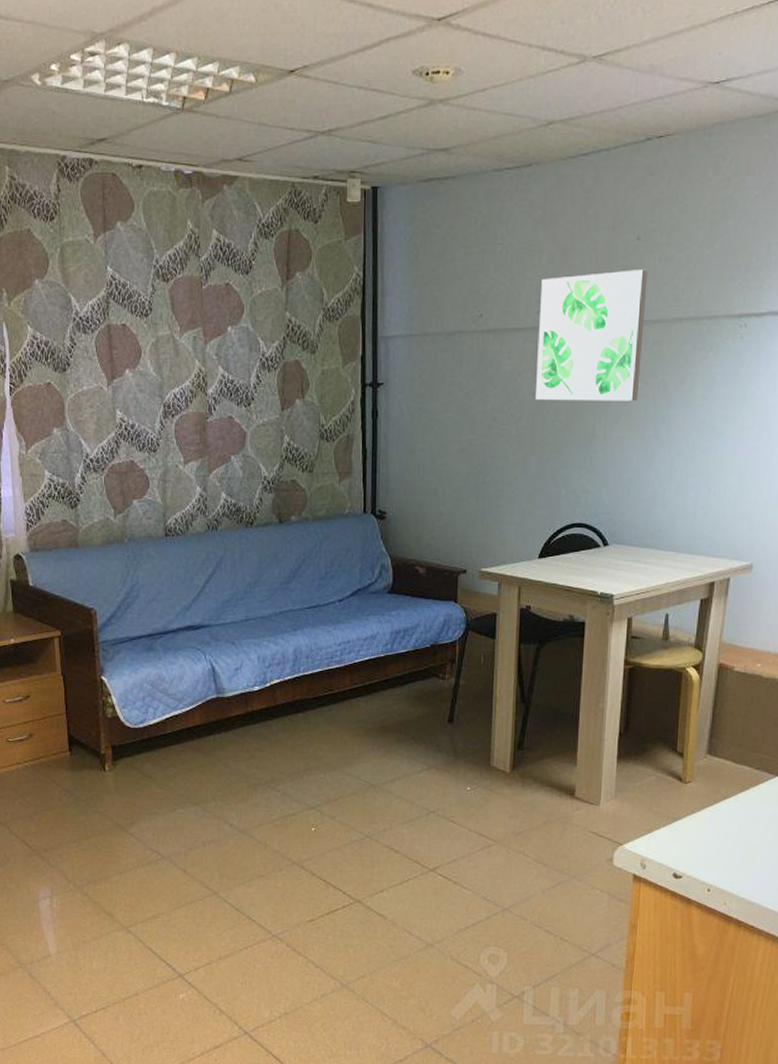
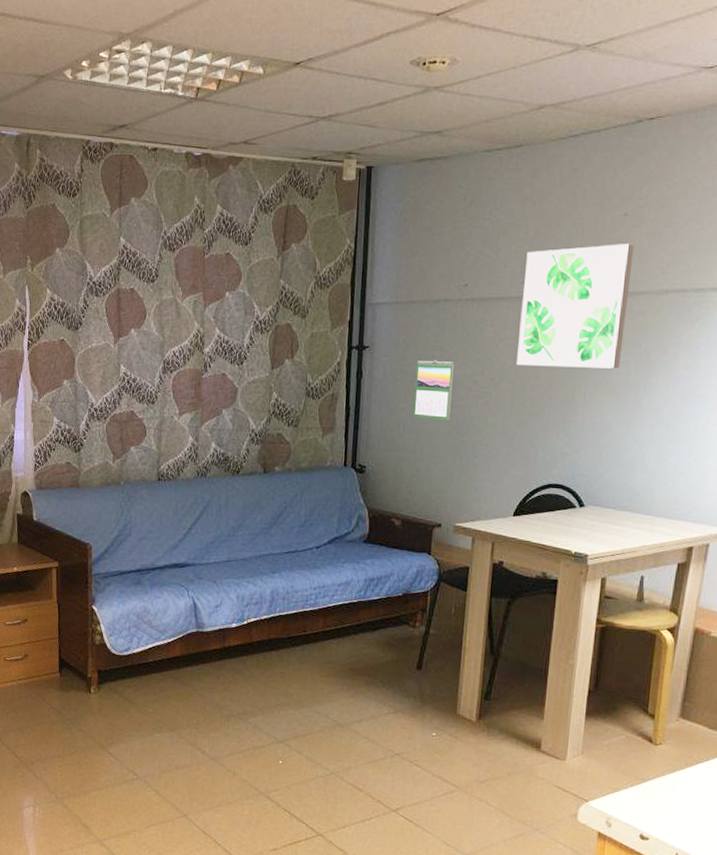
calendar: none [433,396,472,460] -> present [413,360,454,420]

